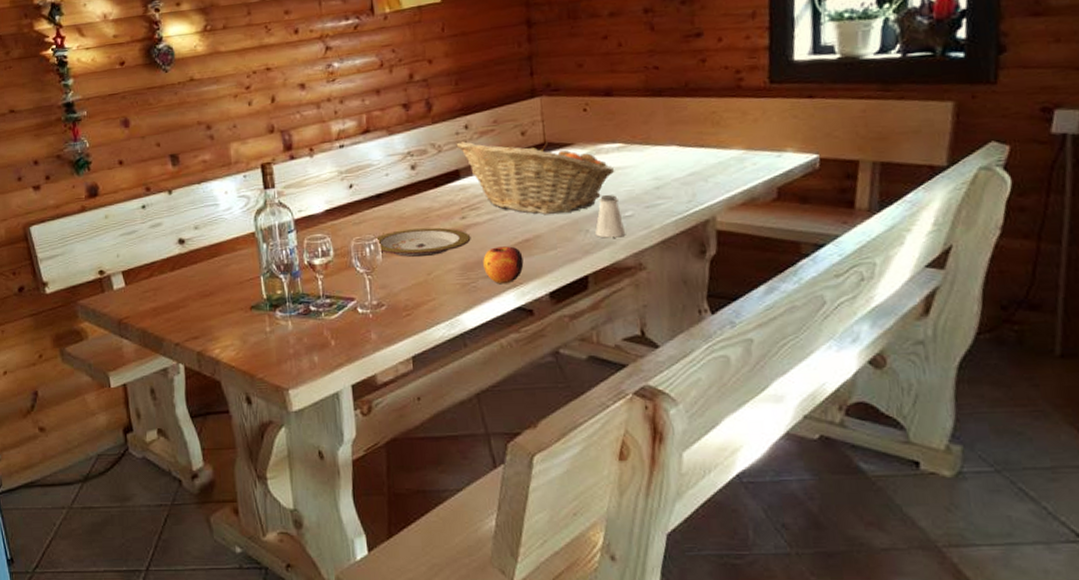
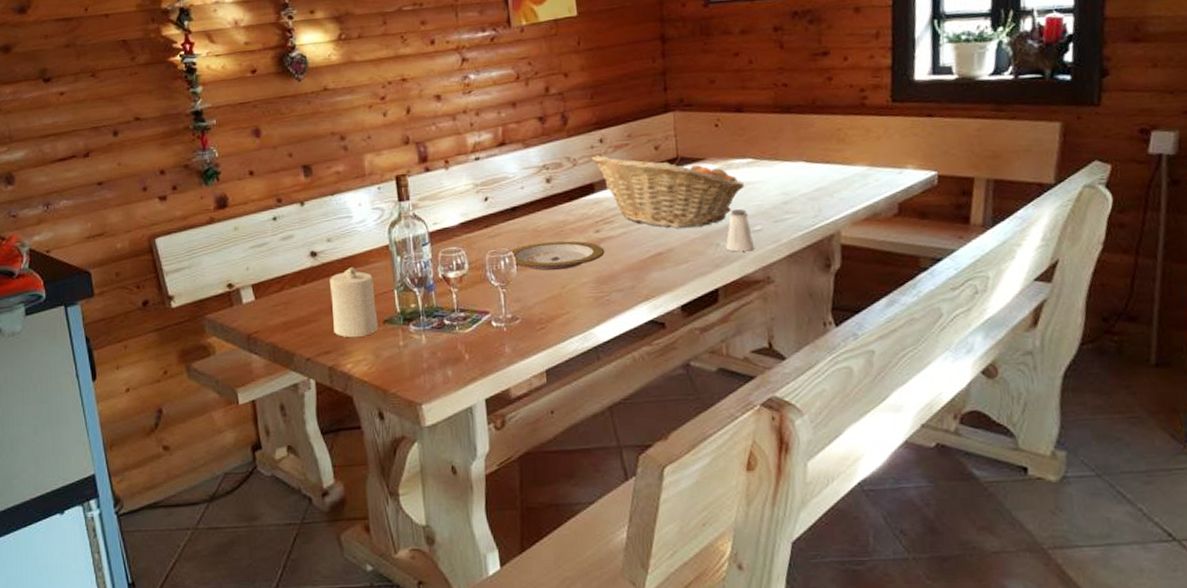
candle: none [197,253,245,323] -> present [330,266,379,337]
apple: present [483,246,524,285] -> none [616,259,656,298]

